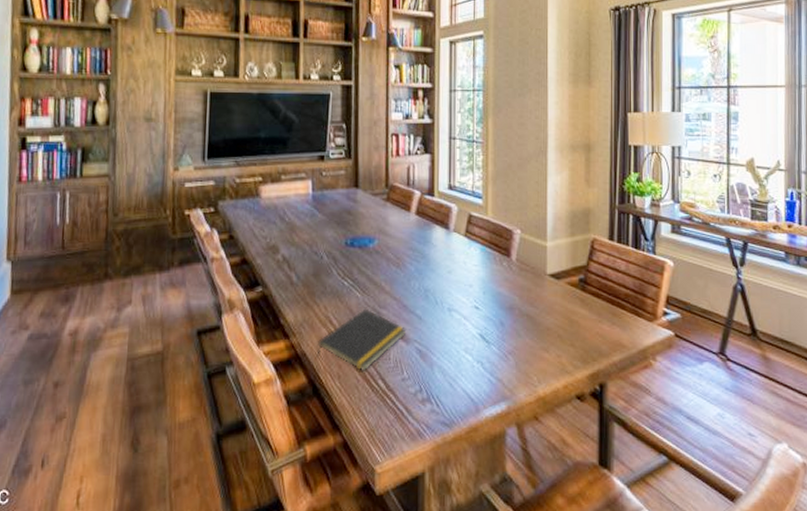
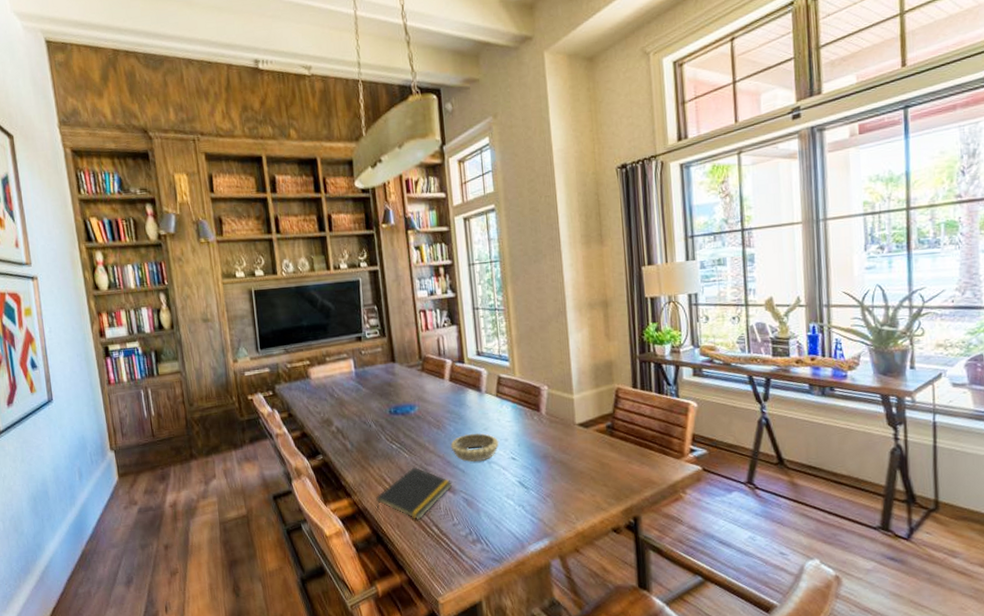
decorative bowl: none [409,275,463,309] -> present [450,433,499,462]

